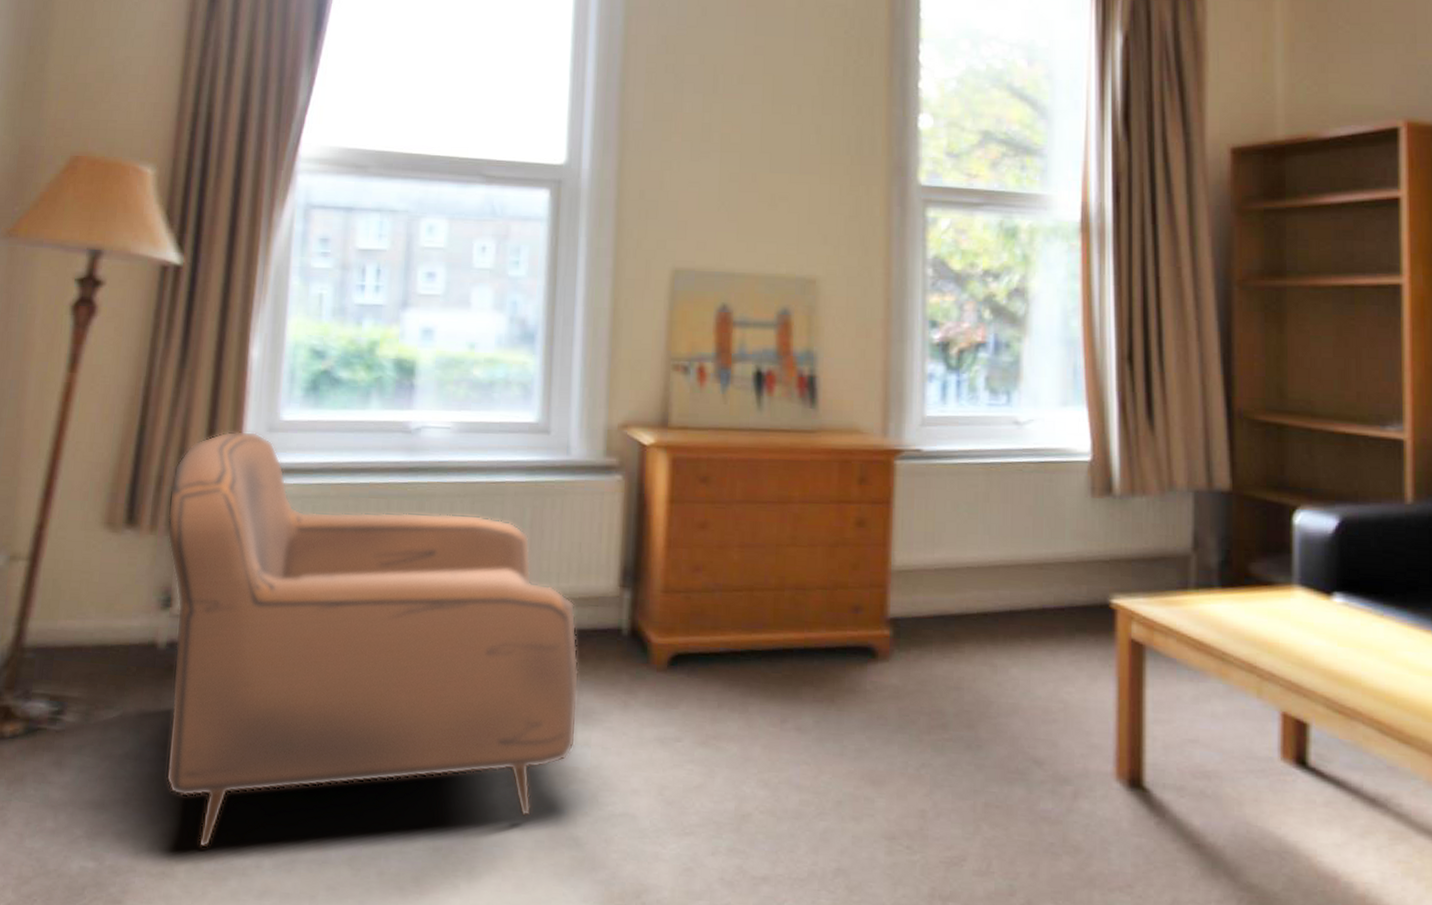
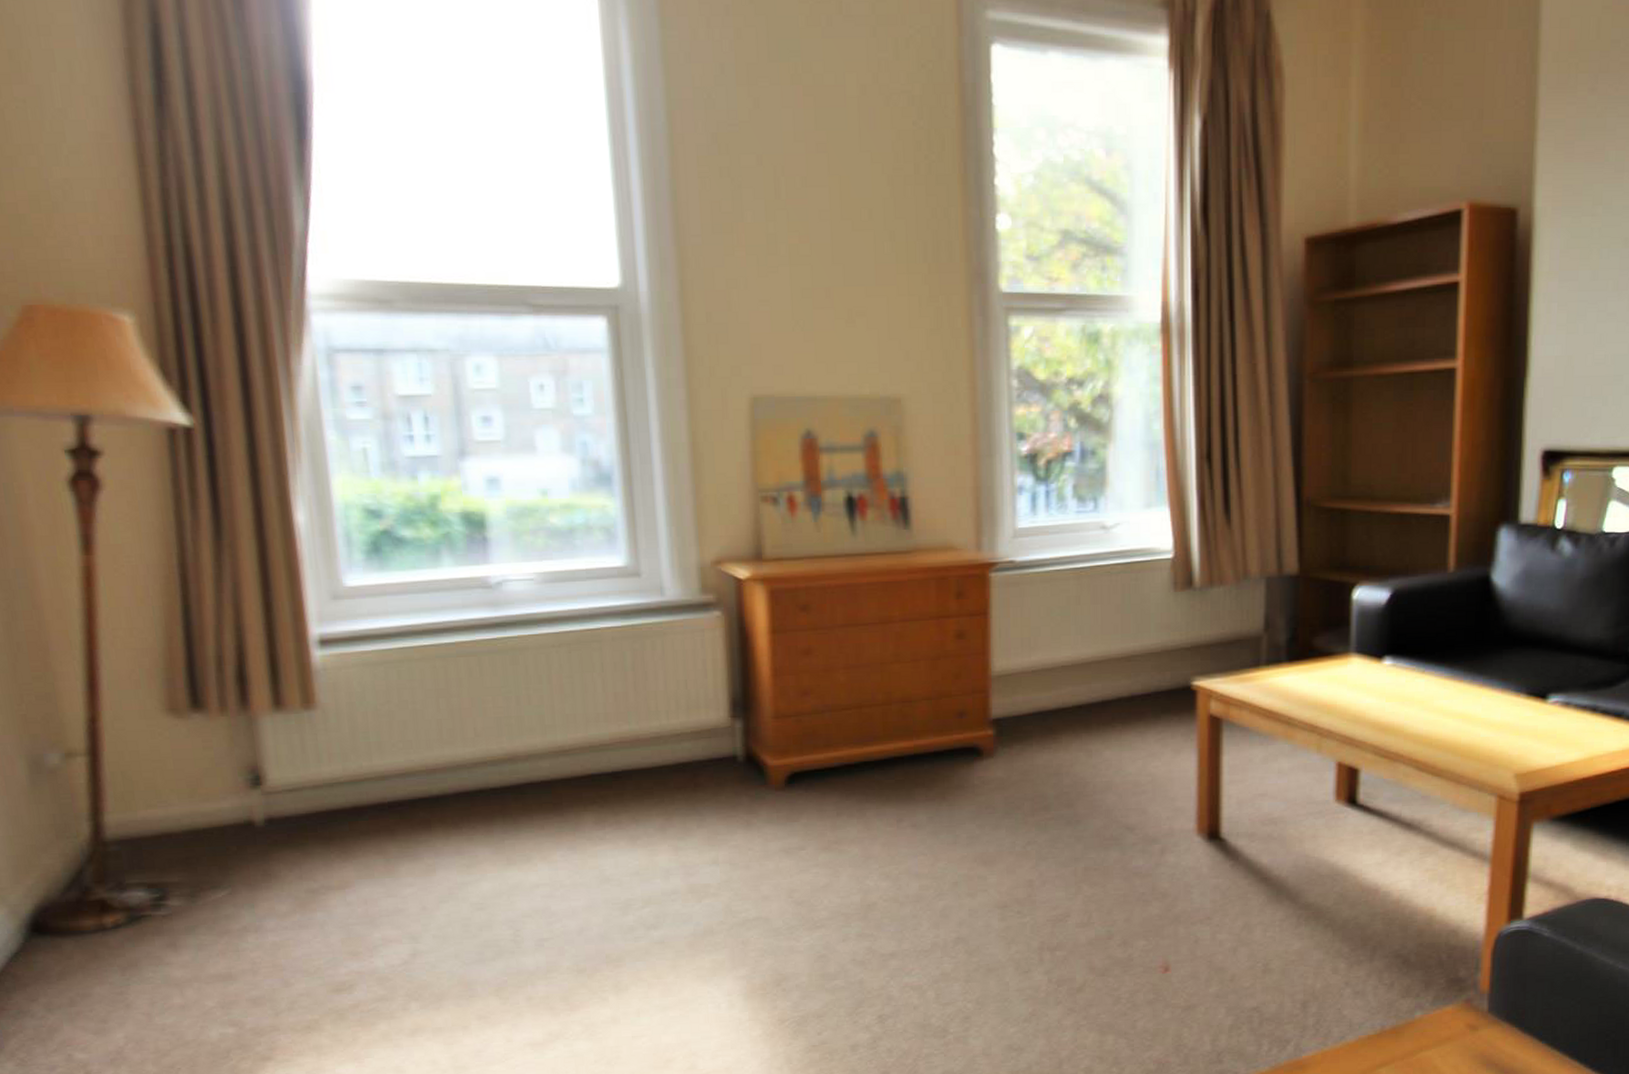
armchair: present [165,430,579,848] -> none [233,600,704,1000]

